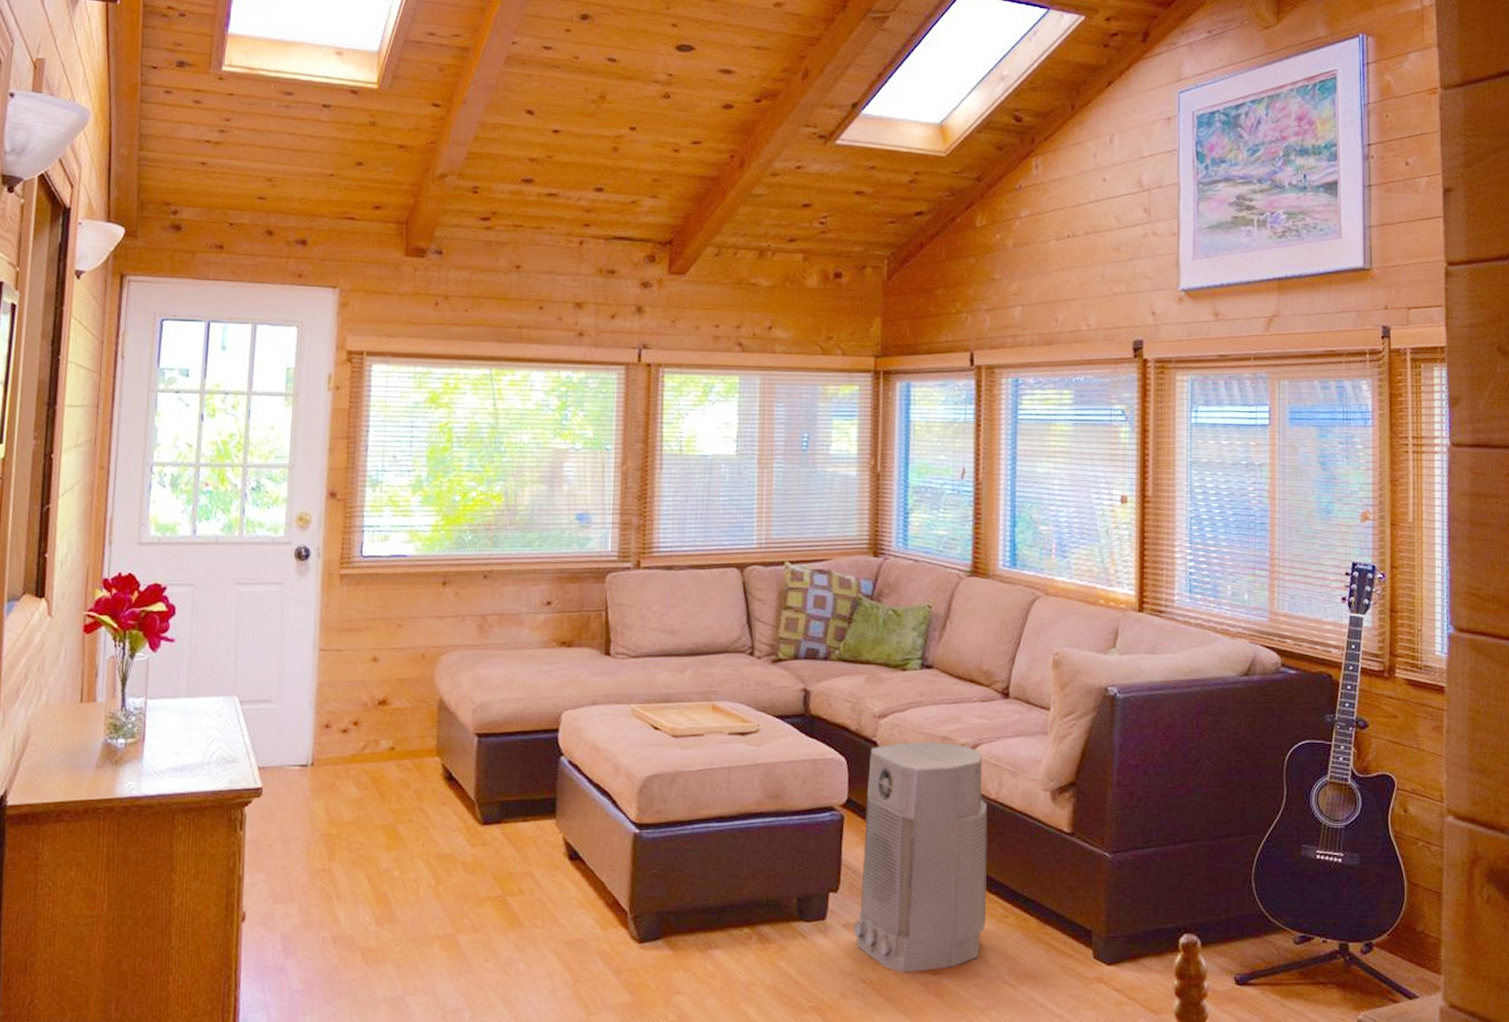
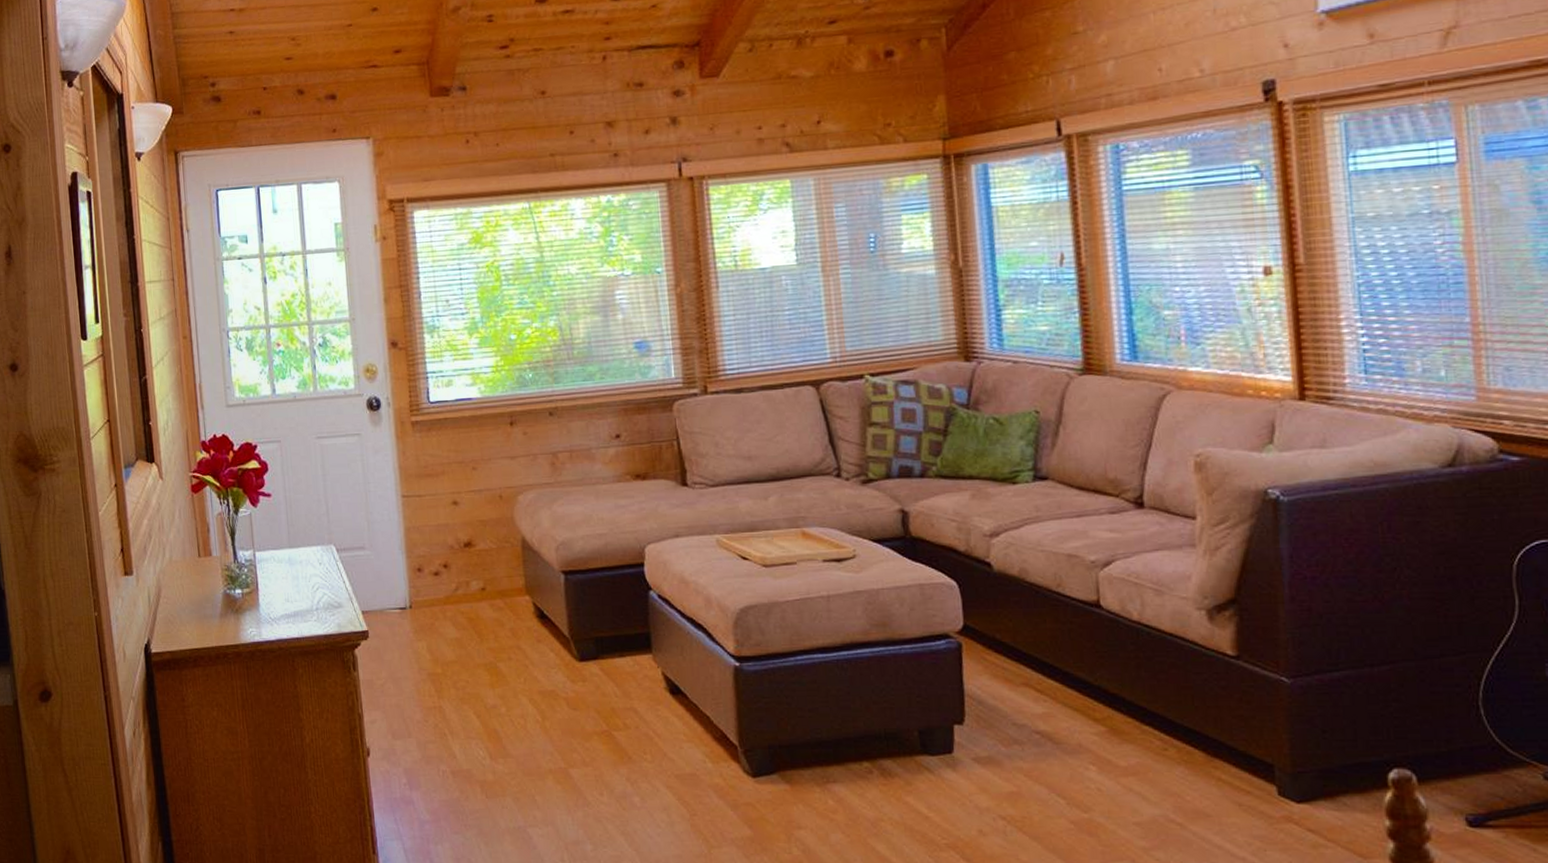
air purifier: present [854,740,988,973] -> none [984,559,1141,810]

